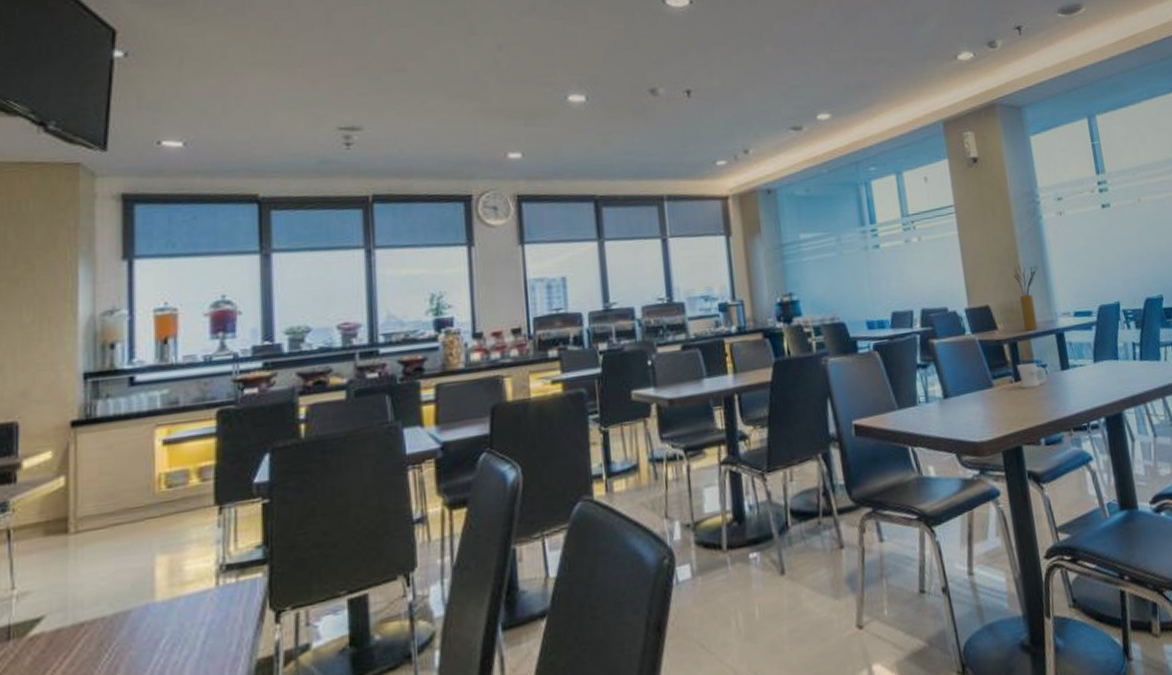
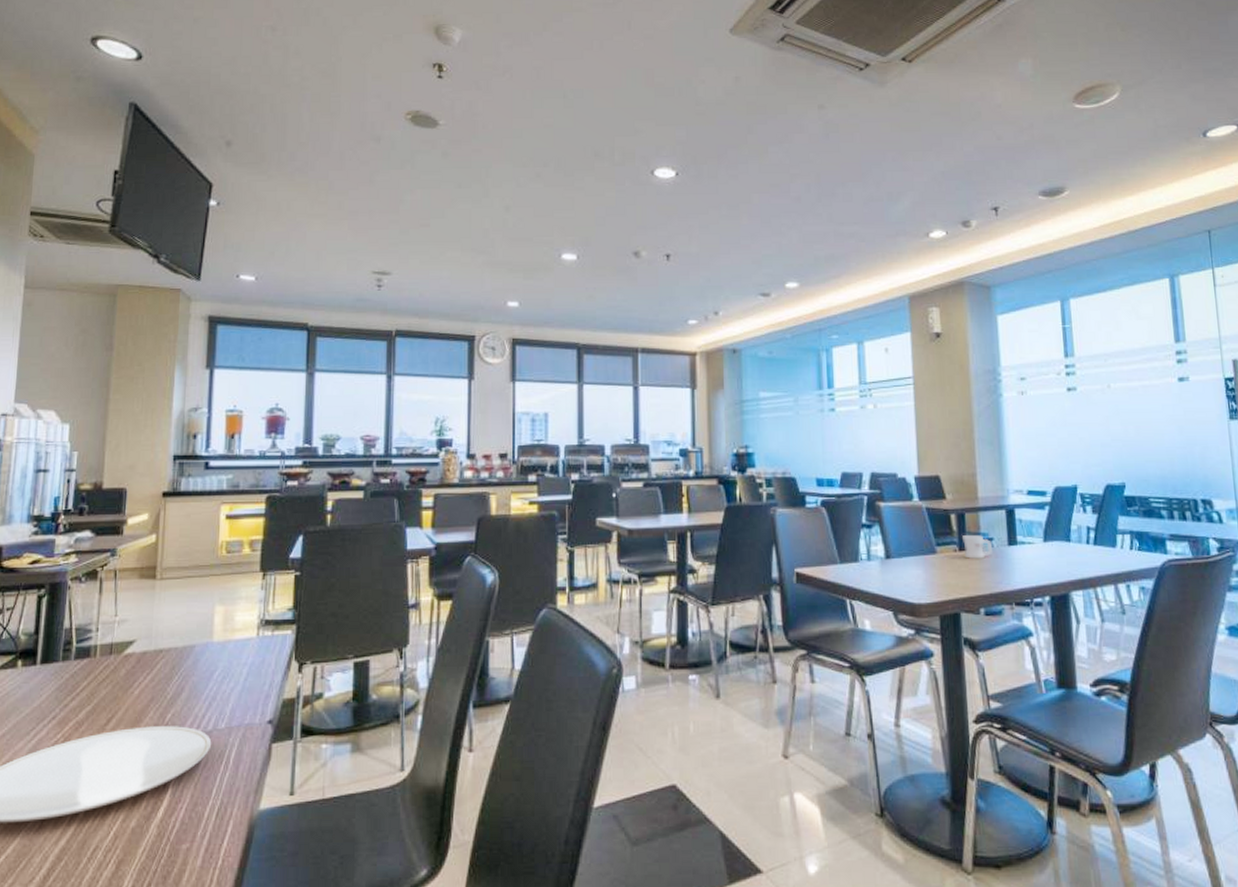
vase: present [1013,264,1039,331] -> none [967,439,994,504]

